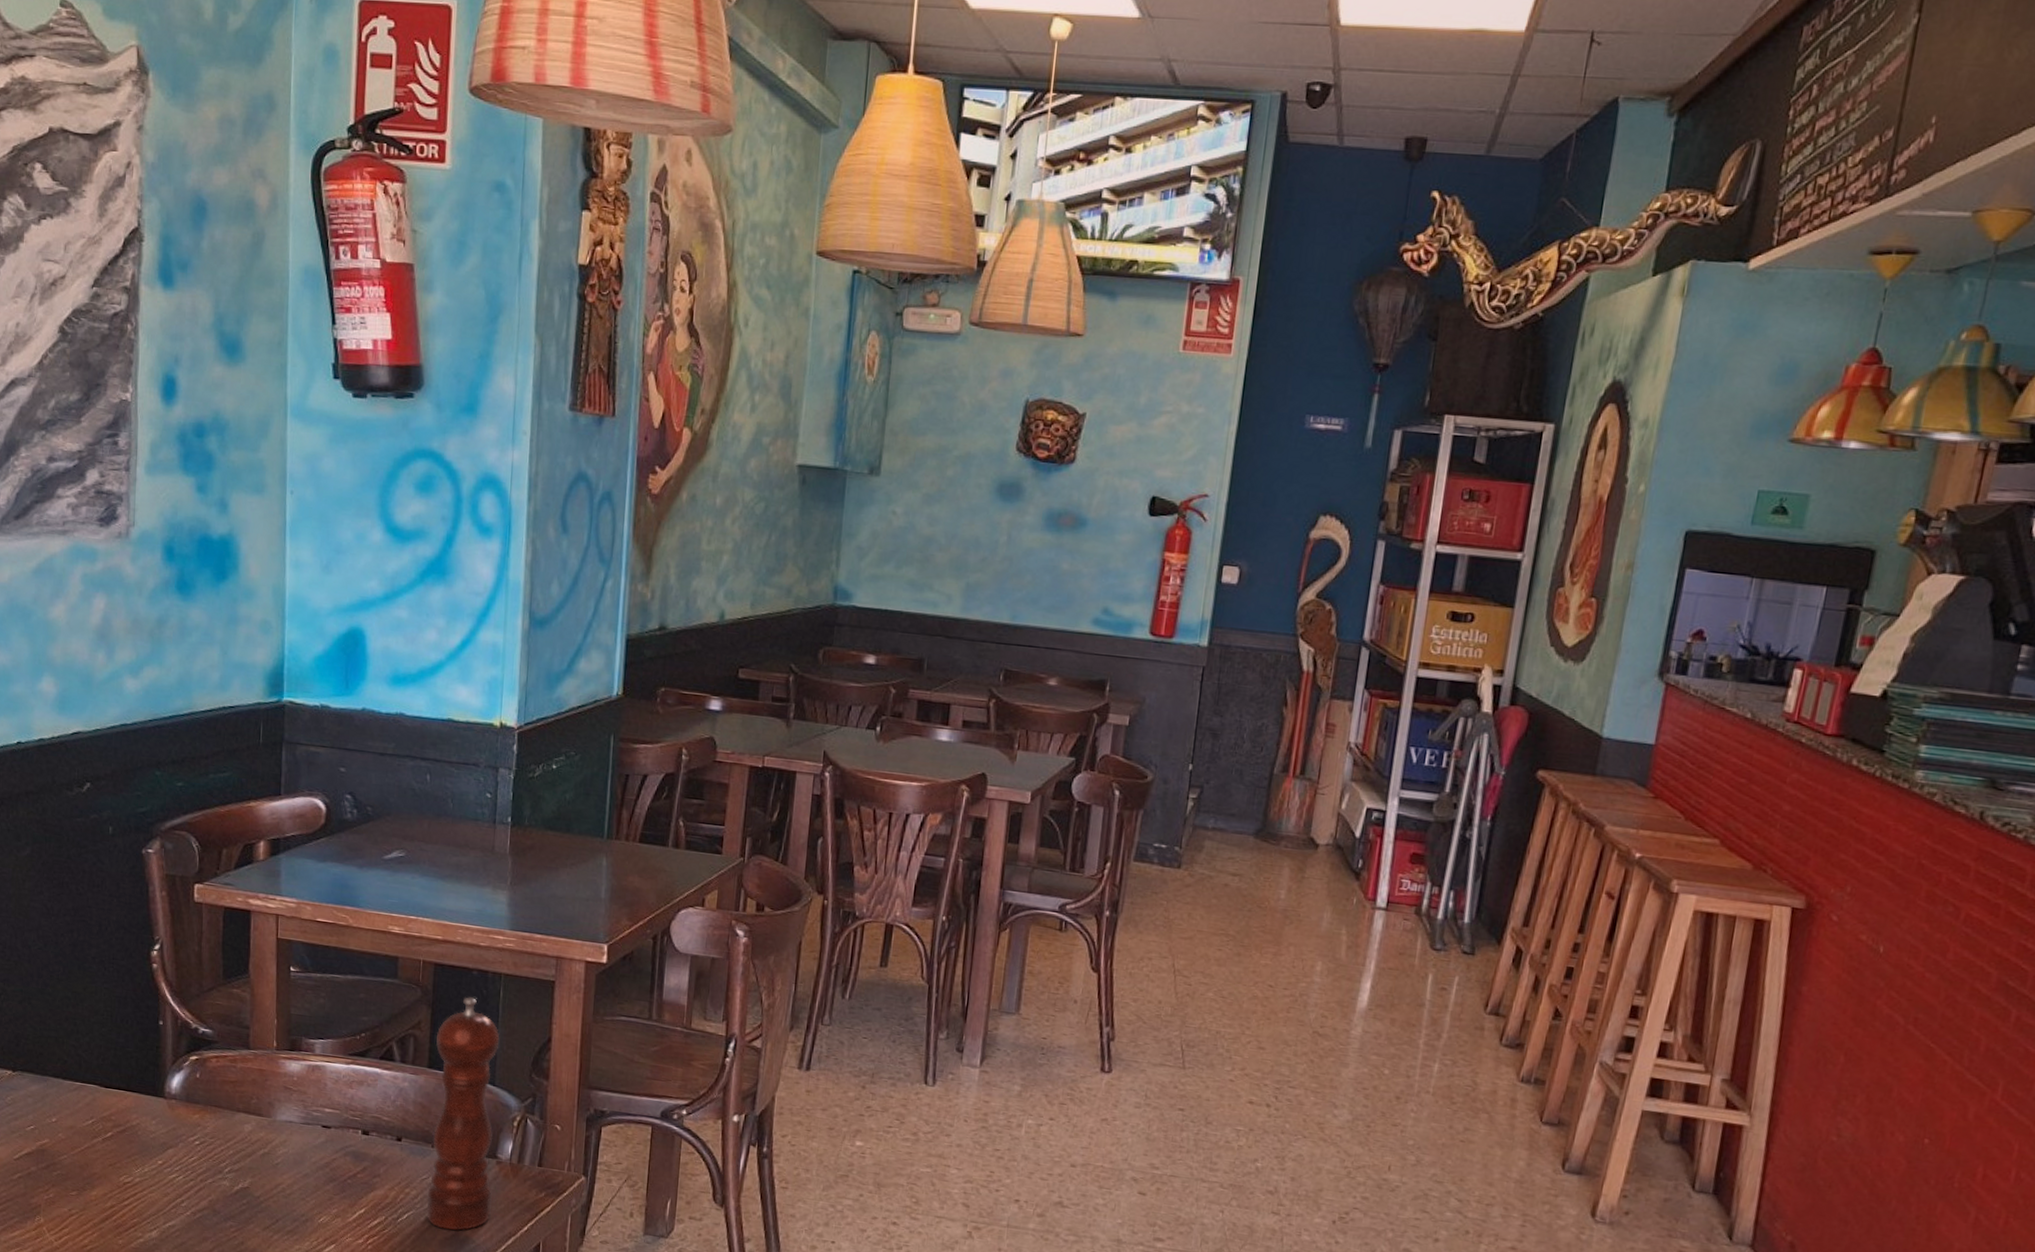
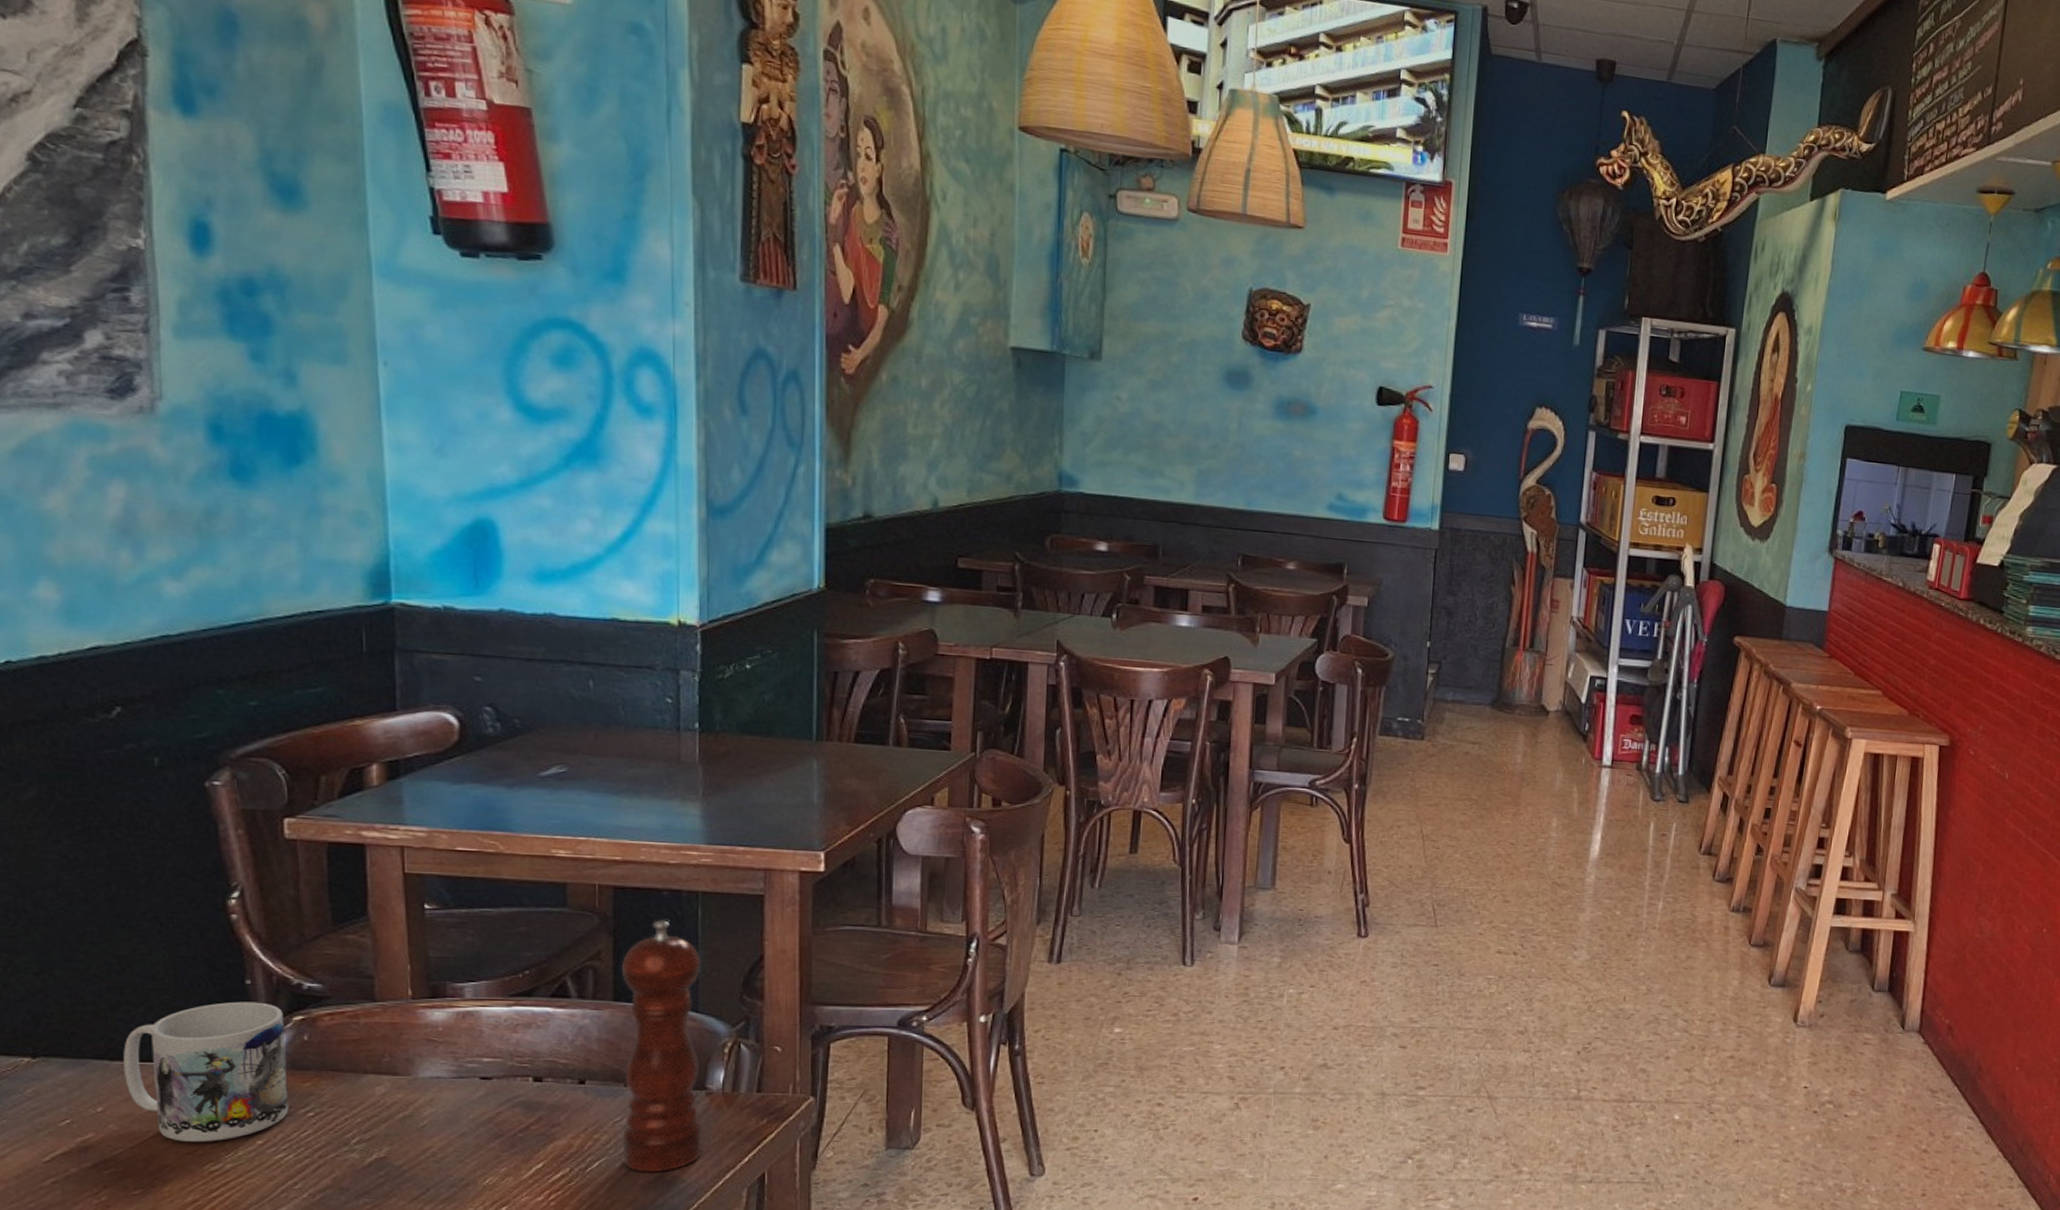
mug: none [72,1038,184,1158] -> present [123,1001,289,1142]

